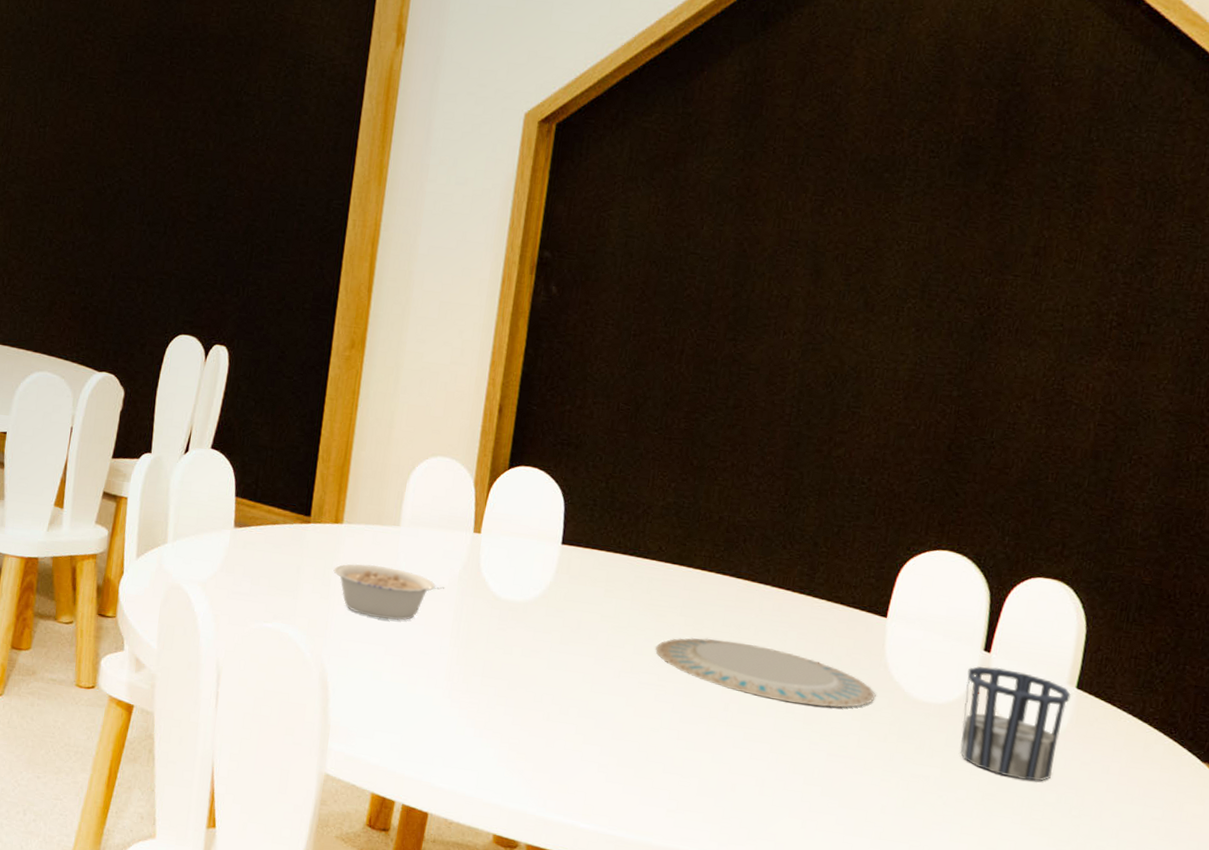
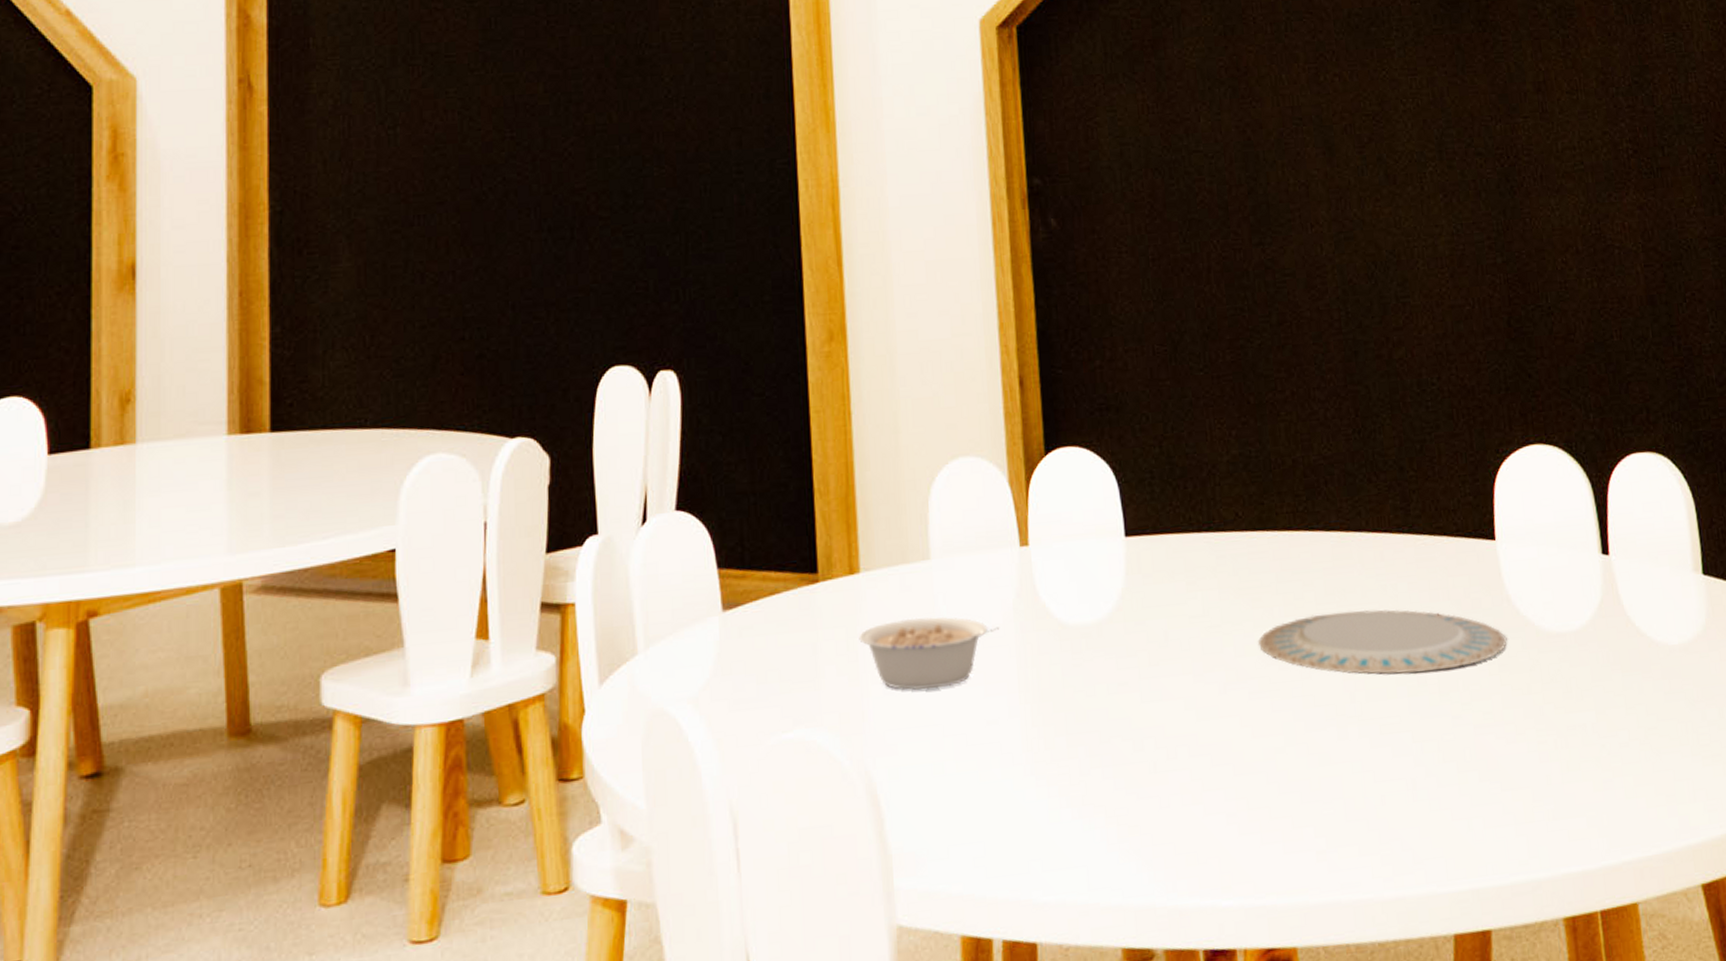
cup: present [960,666,1071,781] -> none [1592,569,1706,702]

